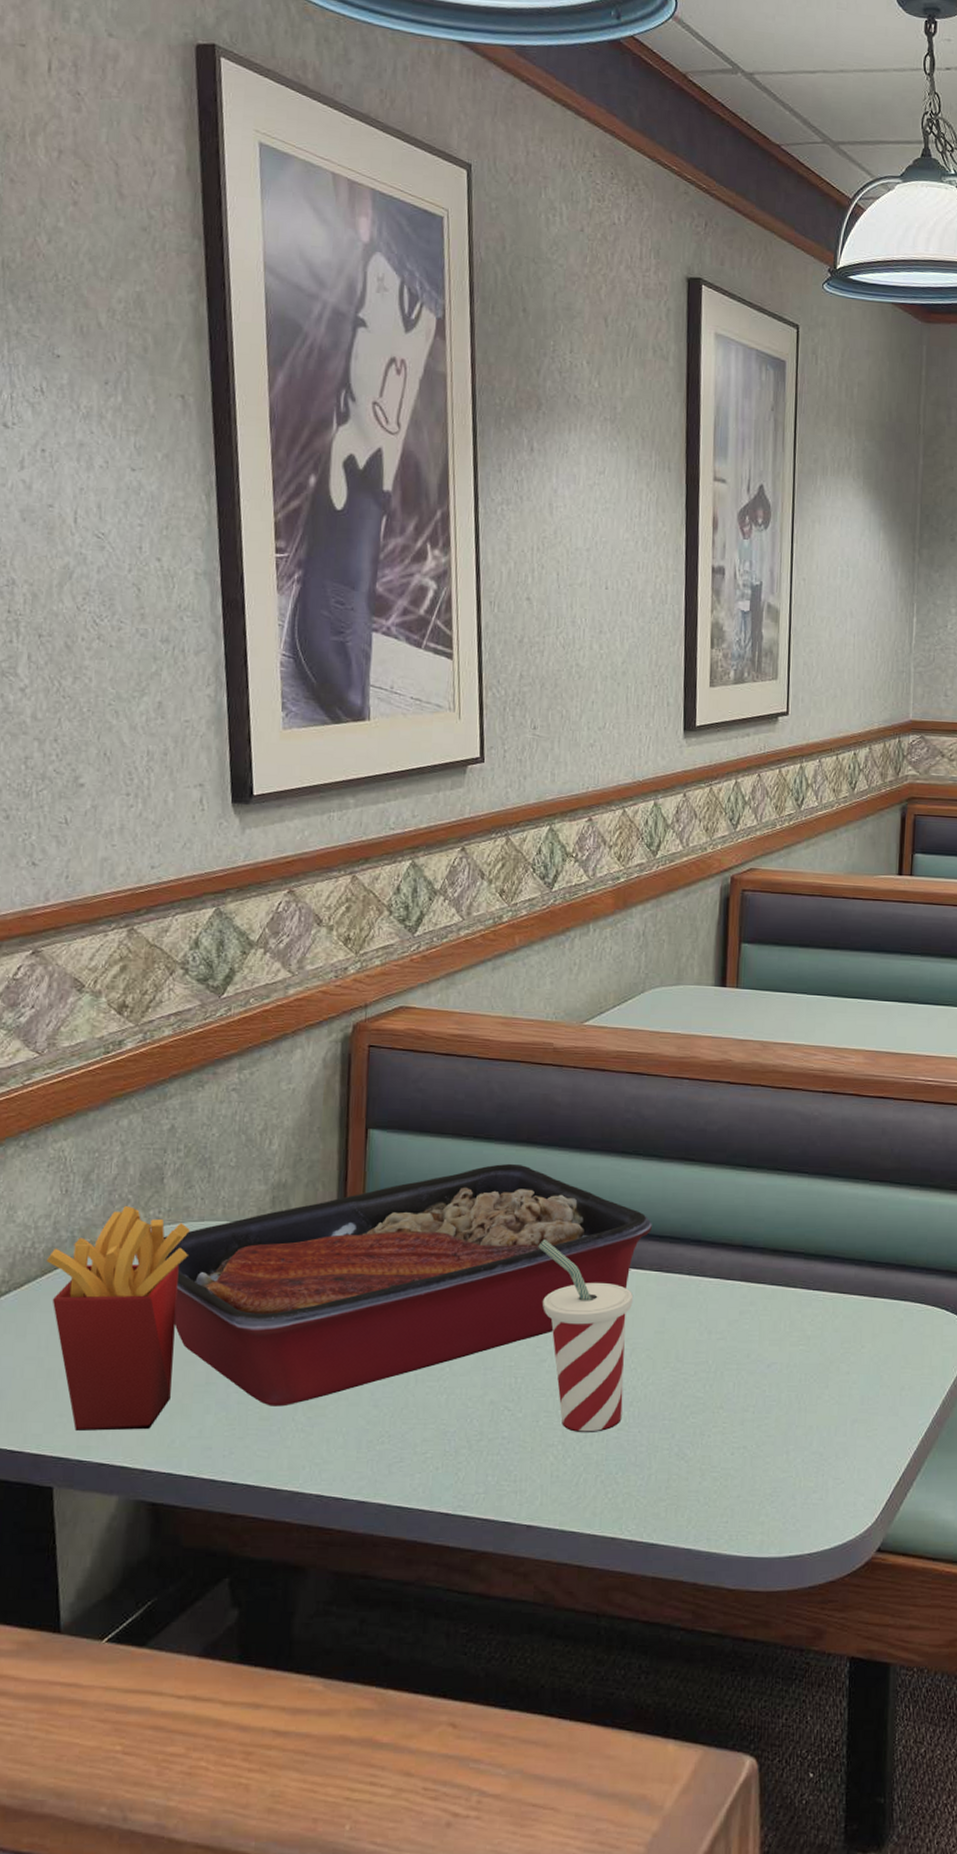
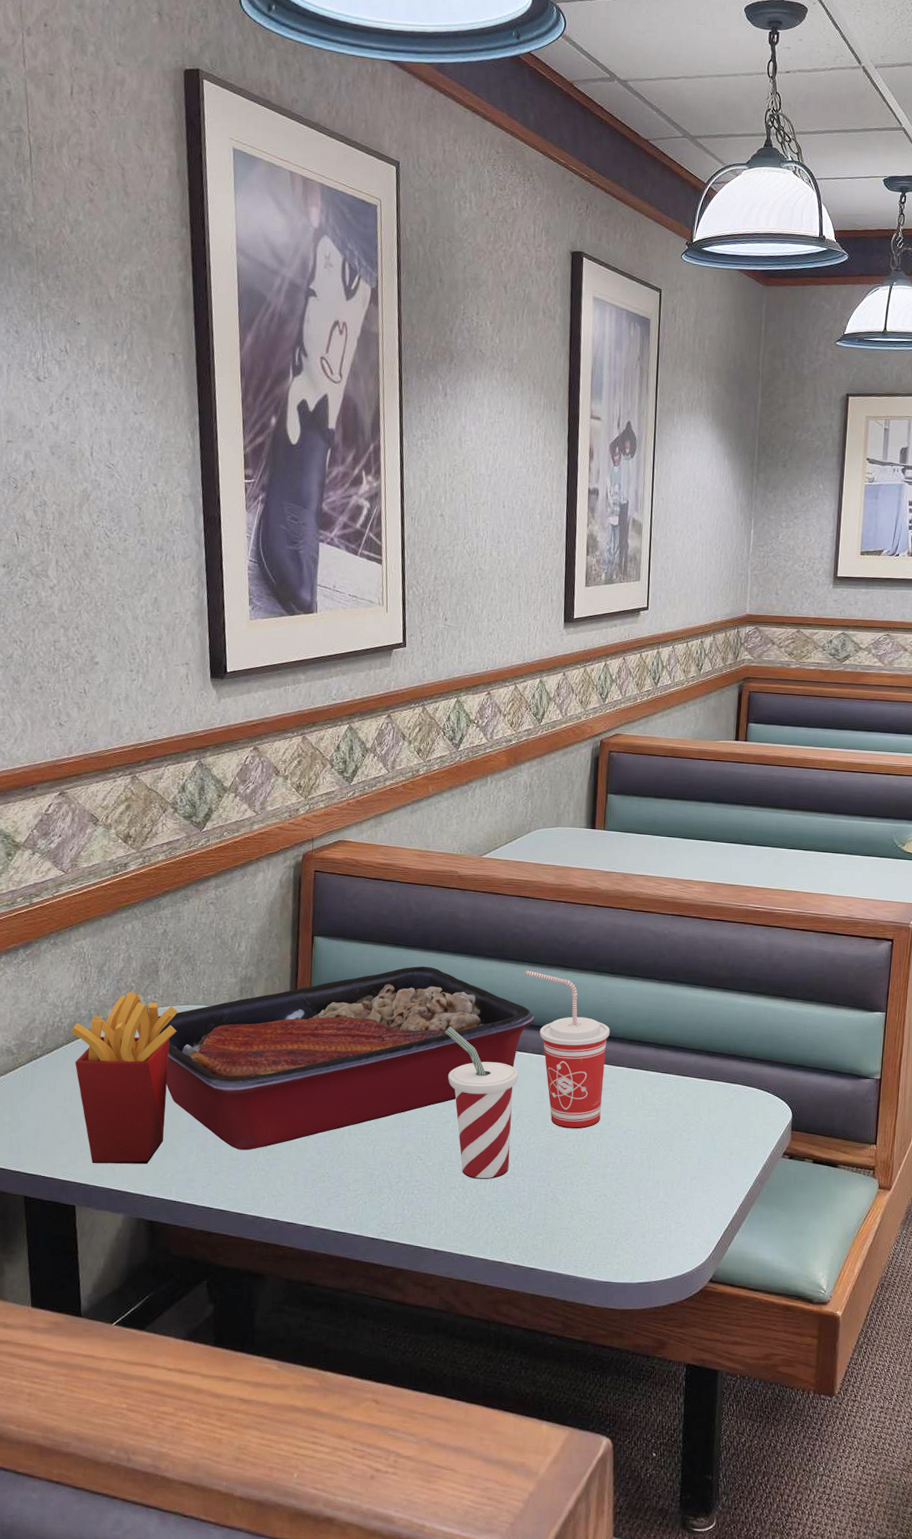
beverage cup: none [639,1165,748,1365] -> present [525,970,610,1129]

